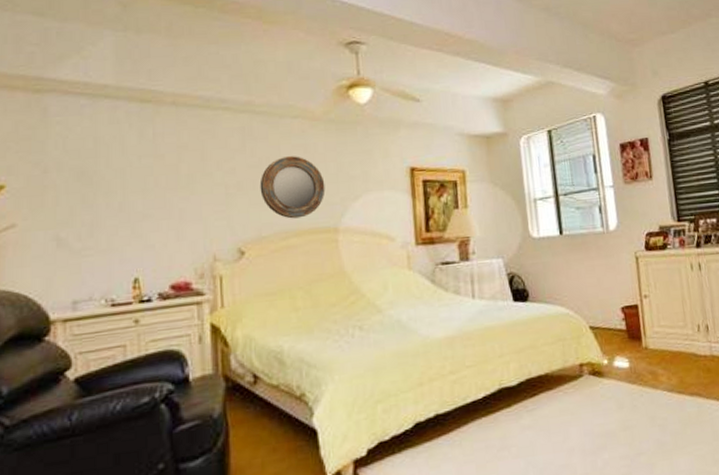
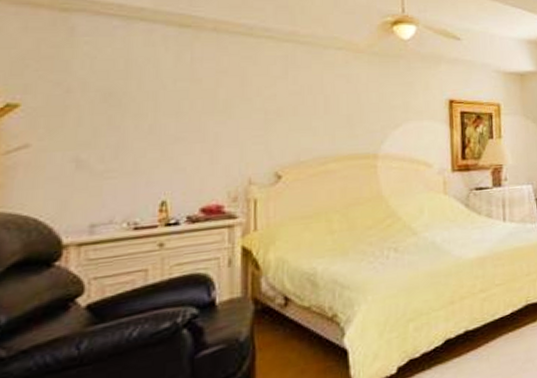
home mirror: present [259,156,326,219] -> none [300,85,366,145]

